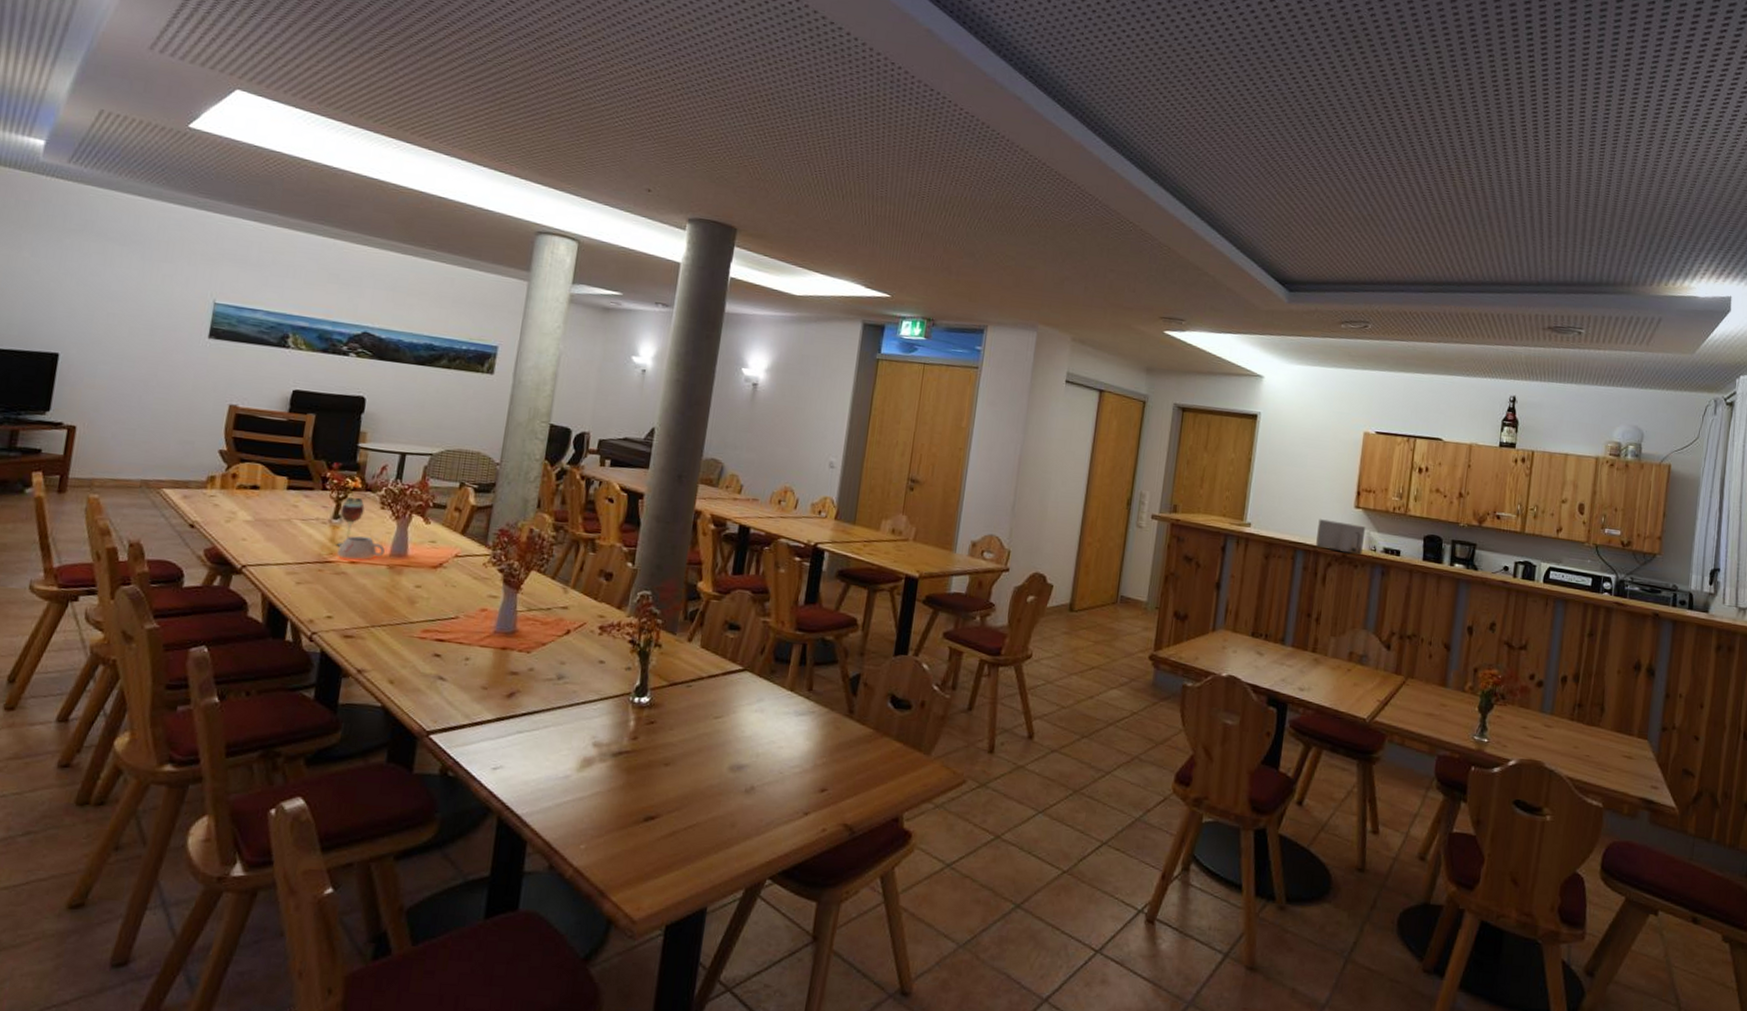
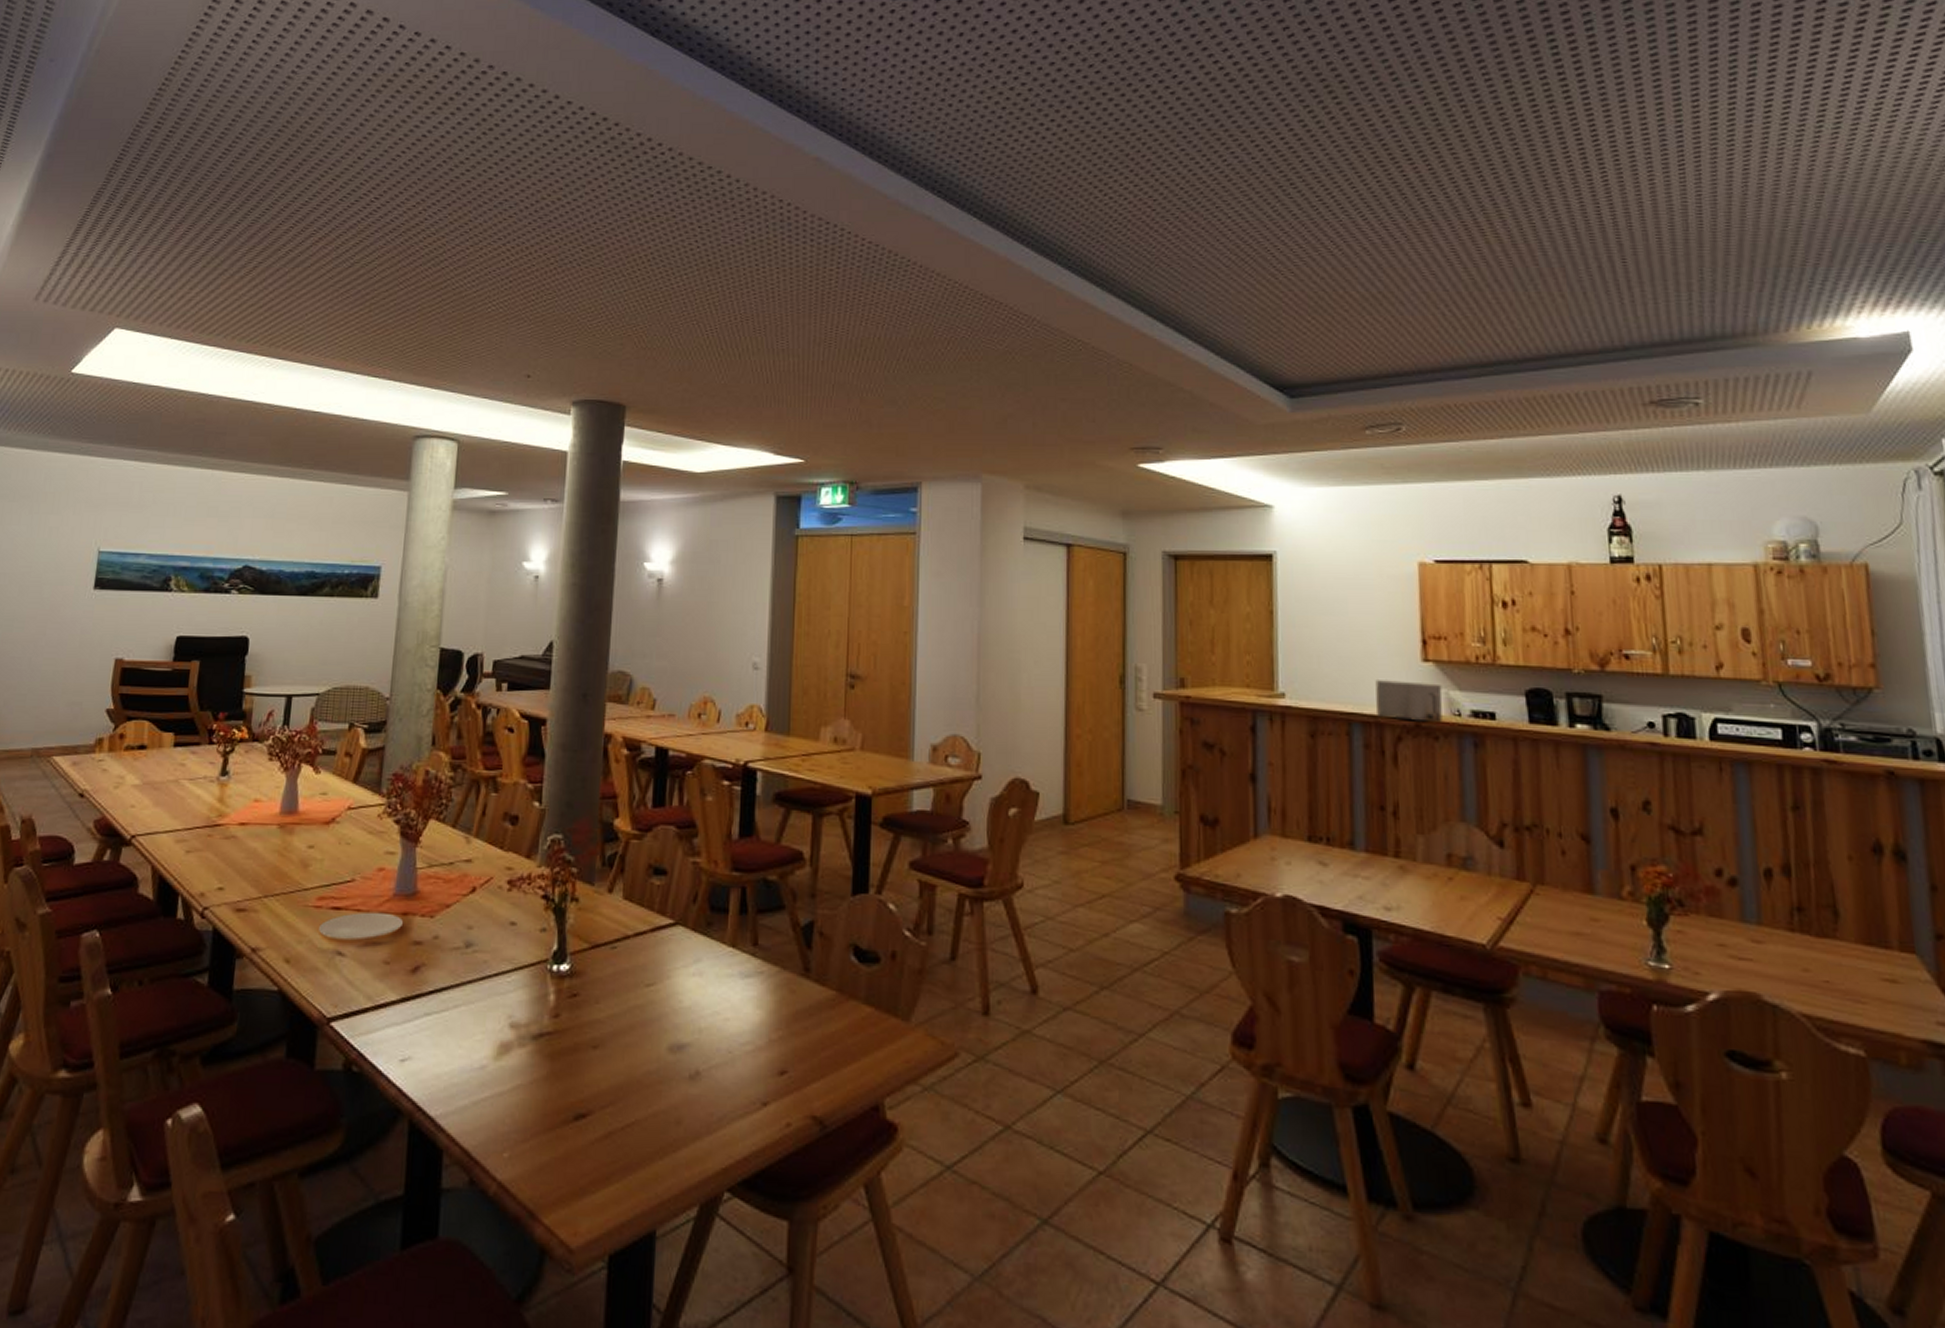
wineglass: present [337,497,365,547] -> none [226,749,252,807]
cup: present [337,536,385,561] -> none [226,793,275,821]
plate: none [422,645,503,669] -> present [319,911,404,941]

